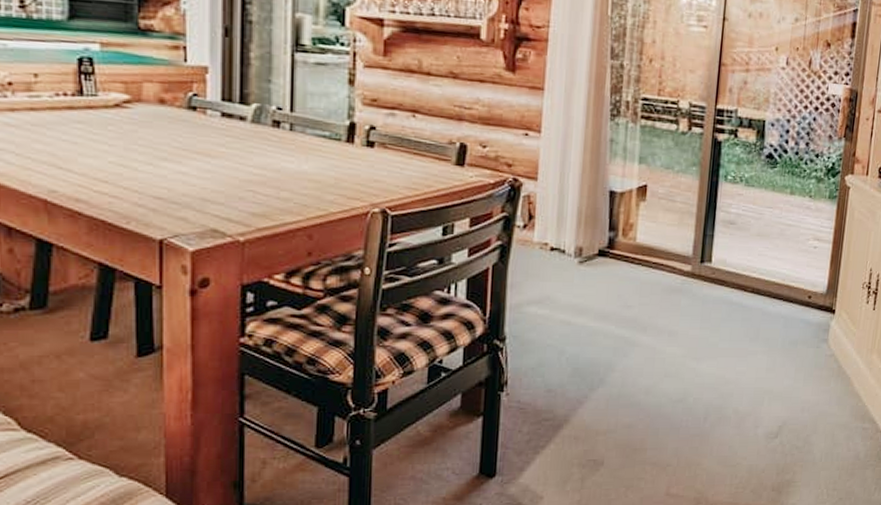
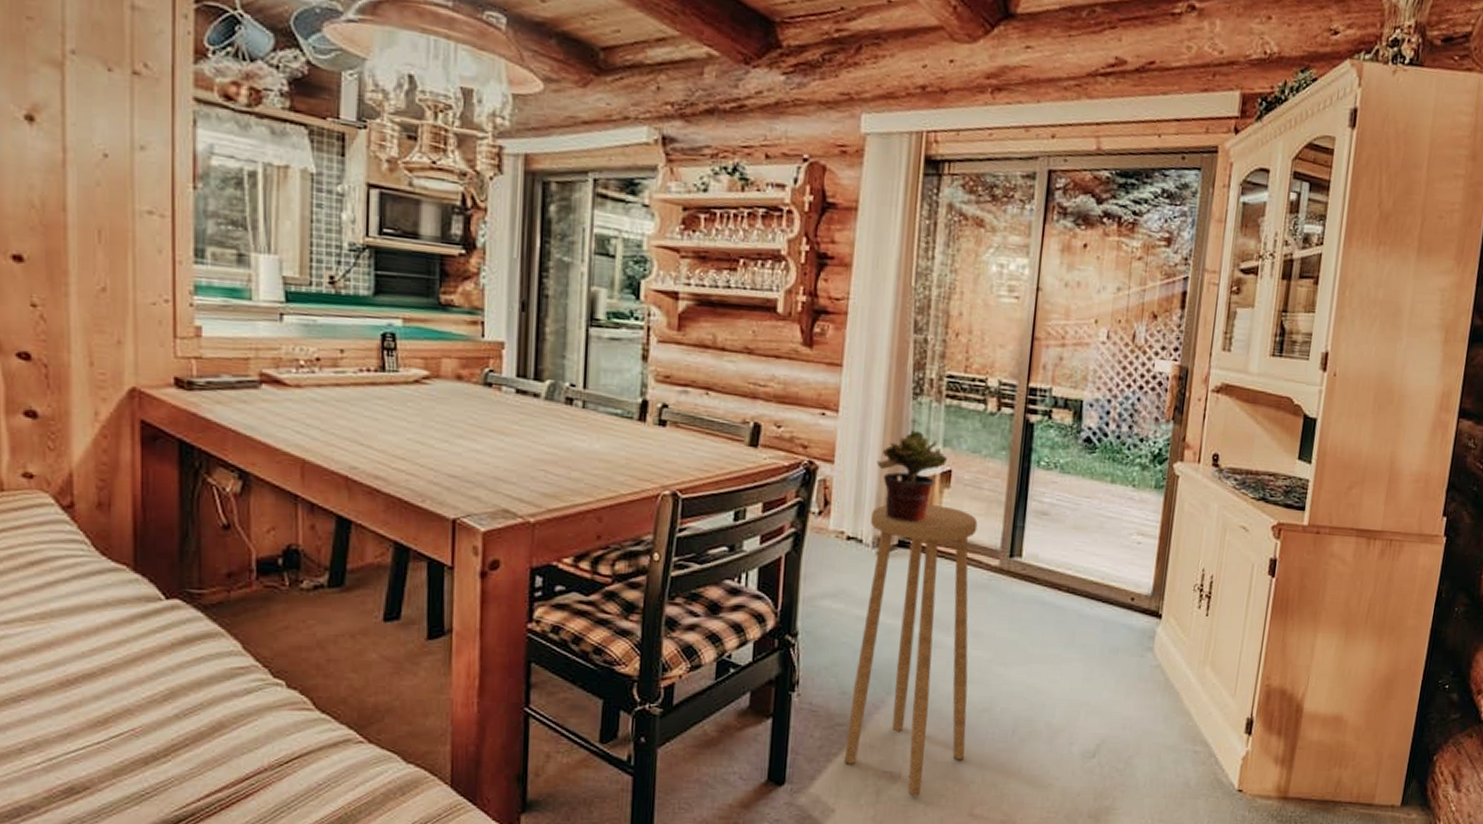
stool: none [550,216,672,481] -> present [844,503,978,797]
potted plant: none [577,149,644,233] -> present [876,430,948,522]

